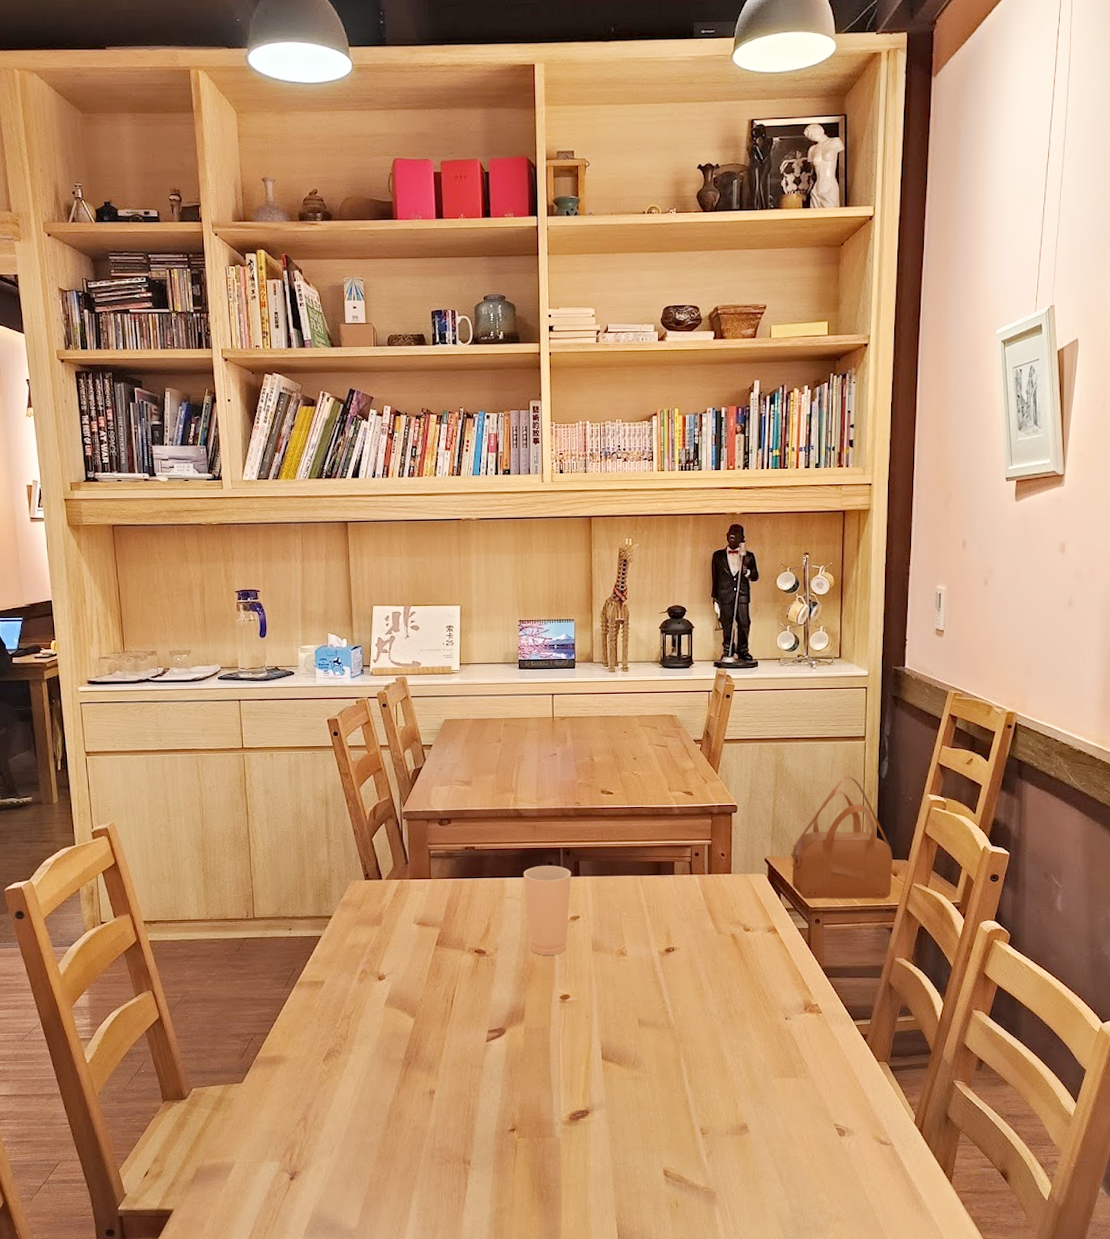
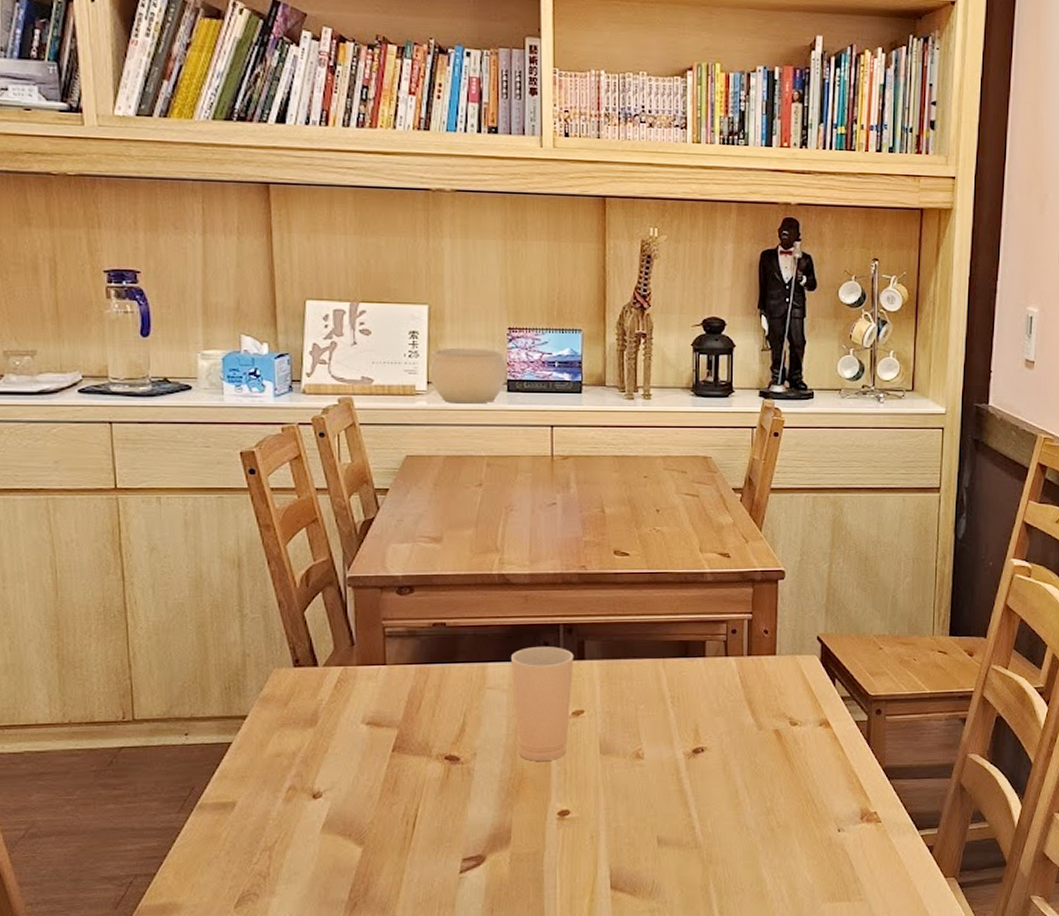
ceramic bowl: none [461,636,518,679] -> present [429,347,506,404]
handbag: present [791,775,893,900] -> none [849,535,969,686]

